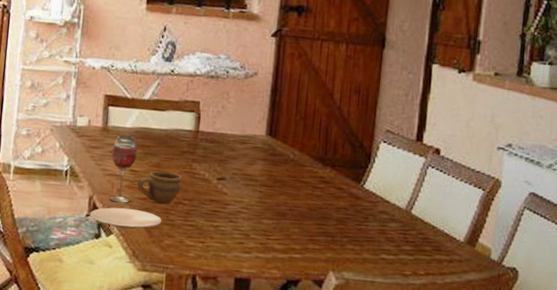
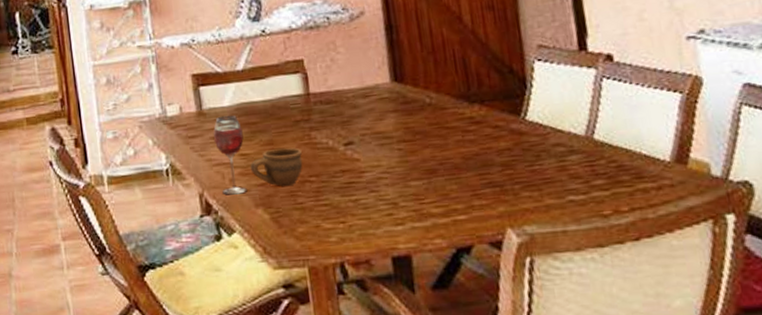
plate: present [90,207,162,230] -> none [204,198,290,224]

